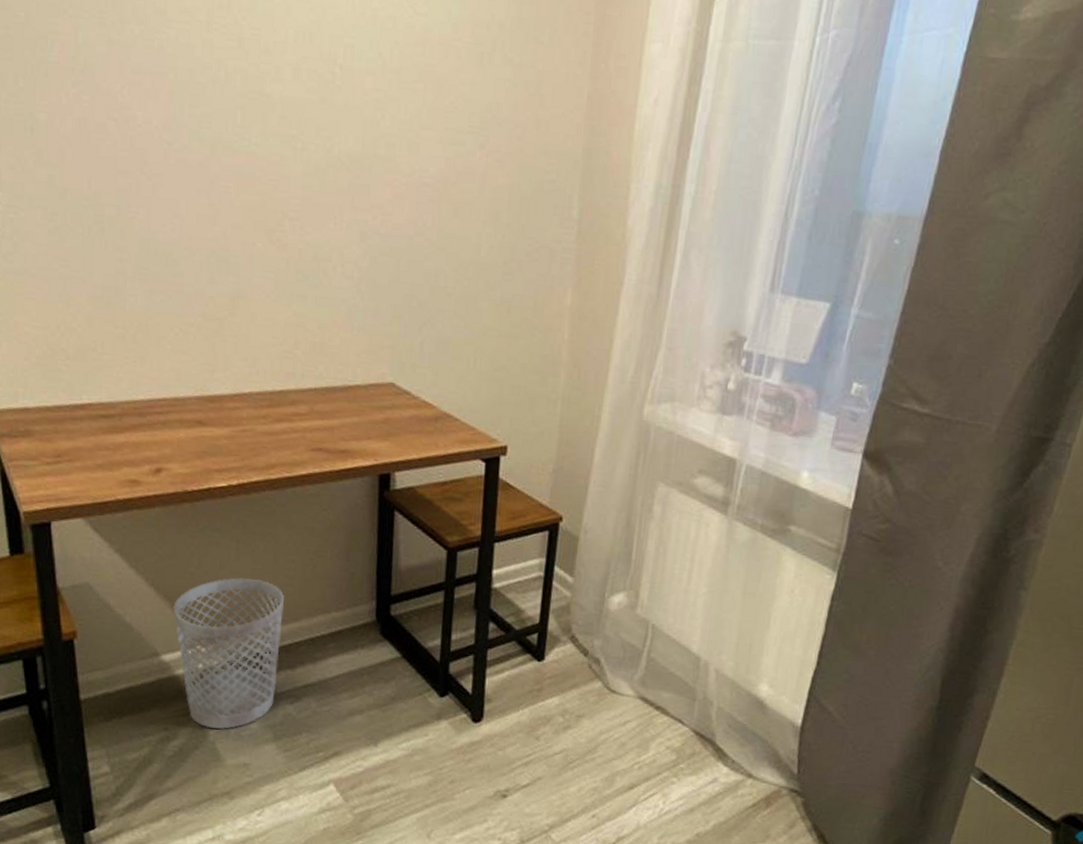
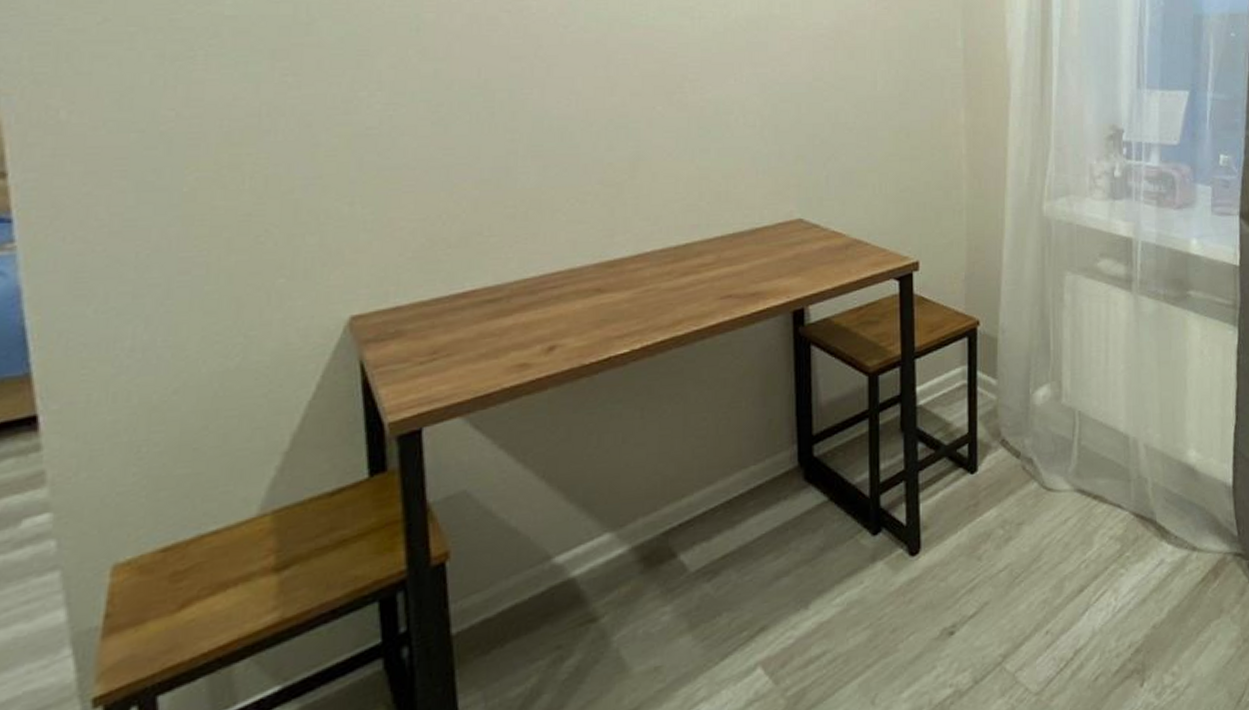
wastebasket: present [173,577,285,729] -> none [568,446,697,634]

